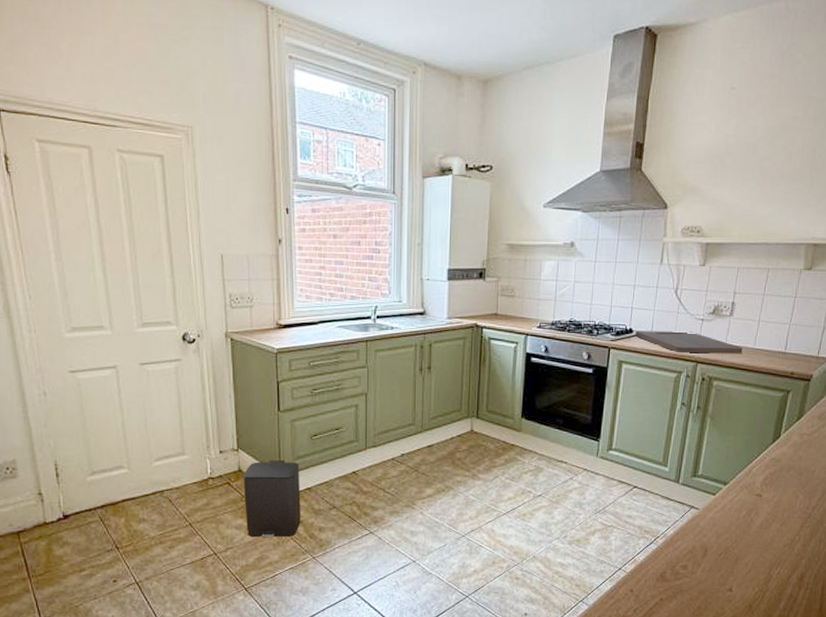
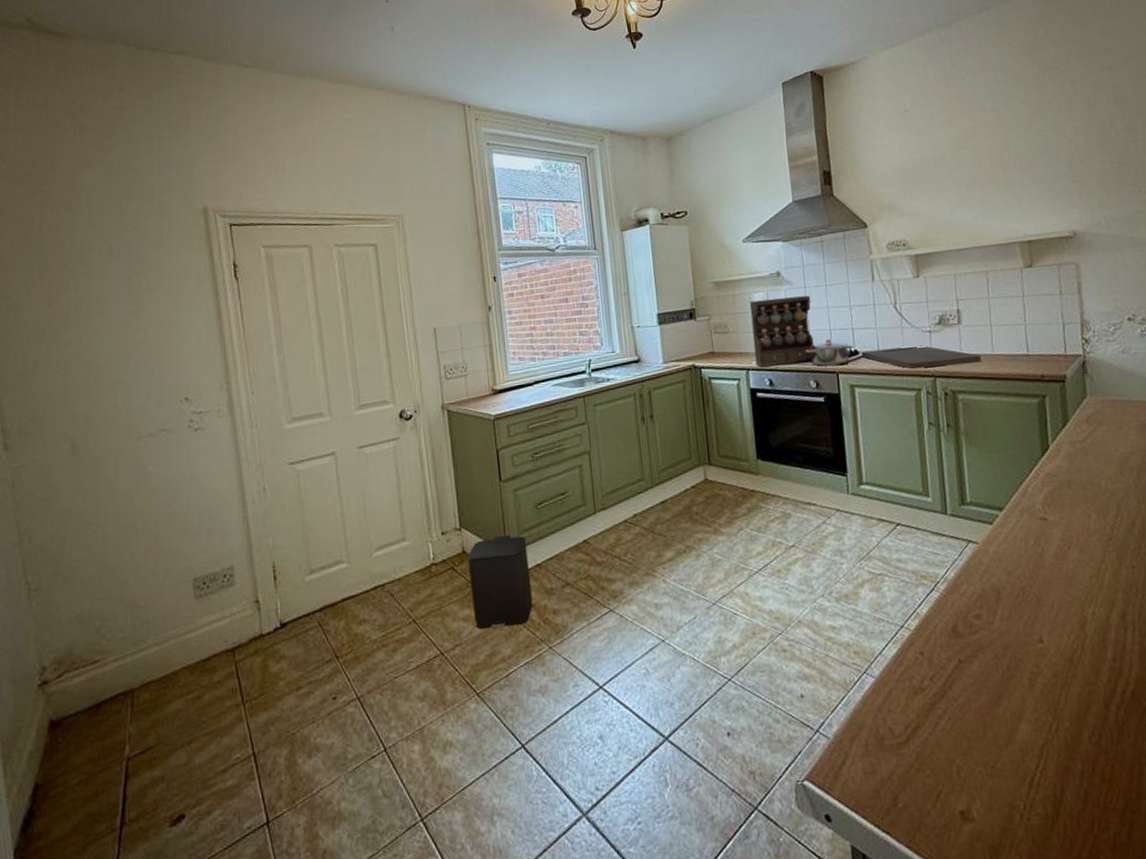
spice rack: none [535,269,599,335] -> present [750,295,814,367]
cooking pot: none [583,315,630,341] -> present [805,339,855,367]

